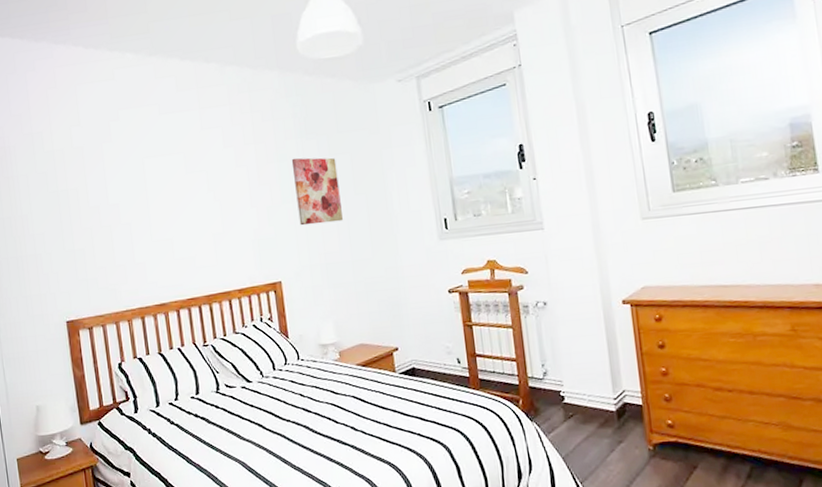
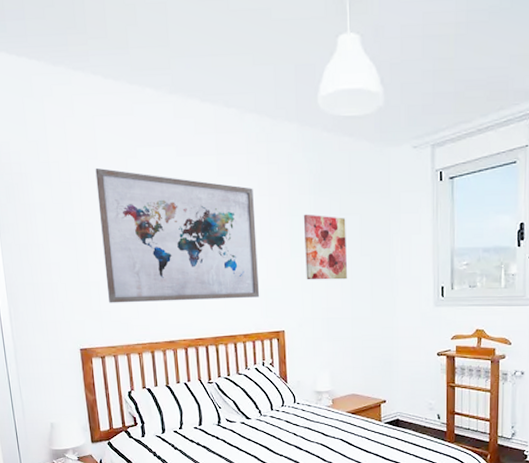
wall art: none [78,134,253,270] -> present [95,167,260,303]

